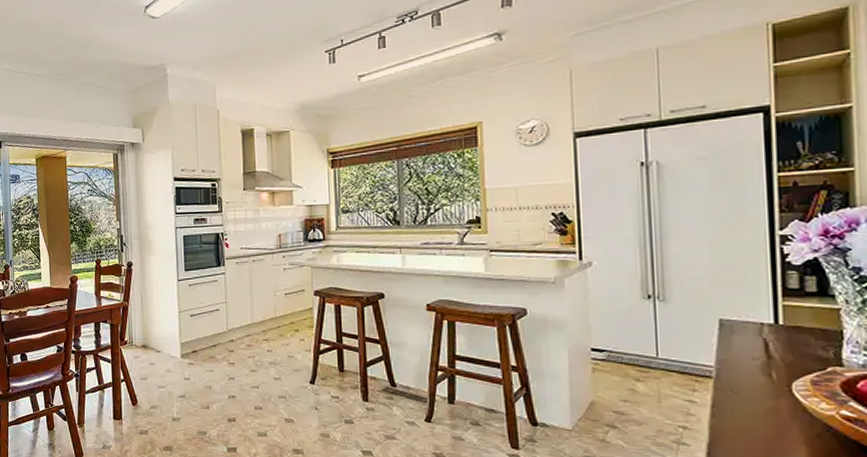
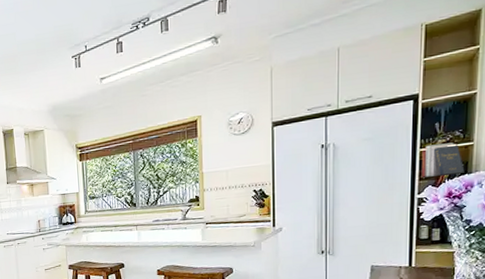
books: none [780,167,845,209] -> present [421,142,465,177]

